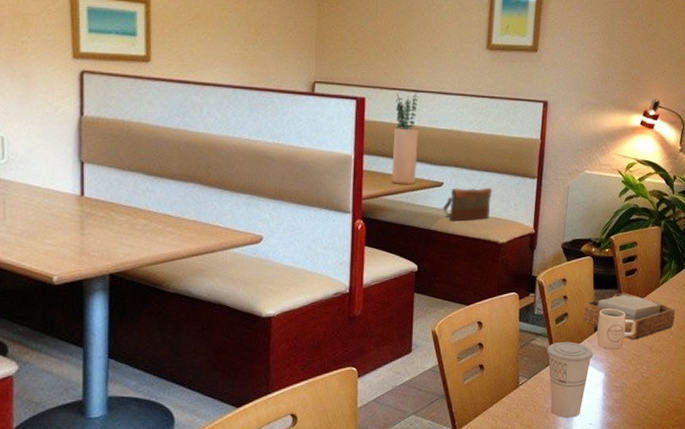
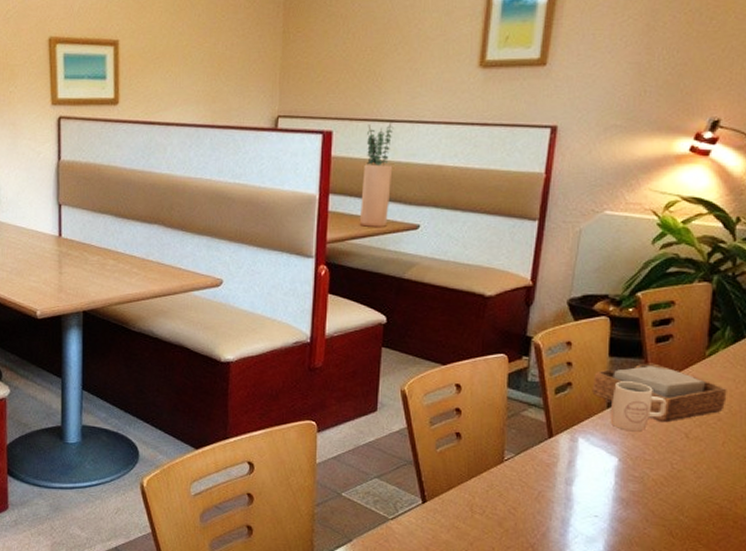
shoulder bag: present [442,187,493,222] -> none [418,231,480,270]
cup: present [547,342,594,418] -> none [542,416,605,506]

